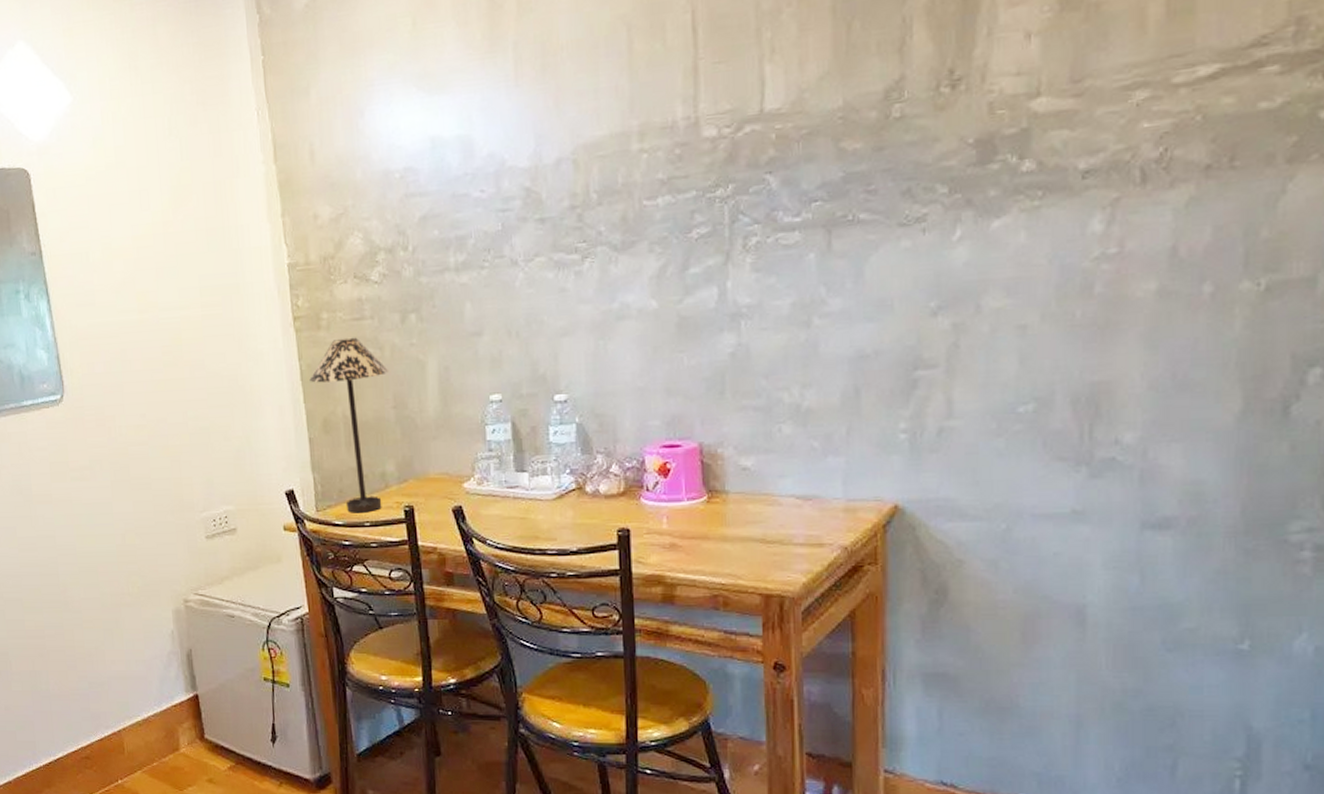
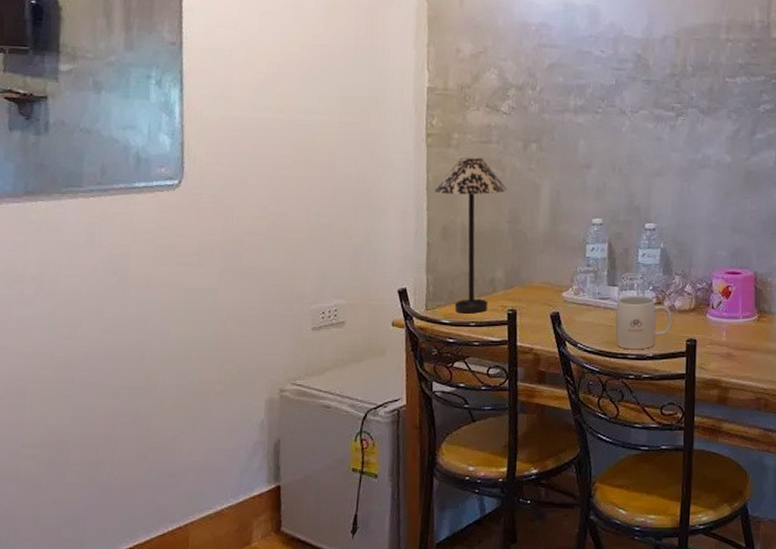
mug: none [528,481,599,545] -> present [615,295,673,350]

